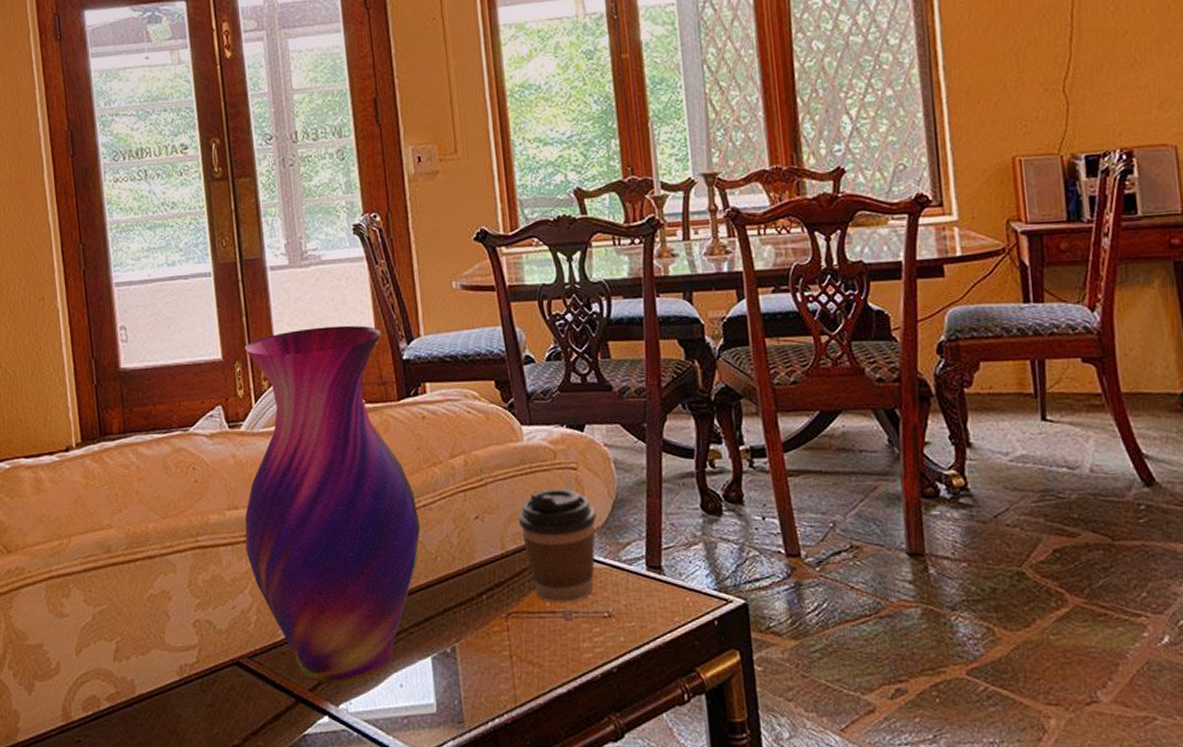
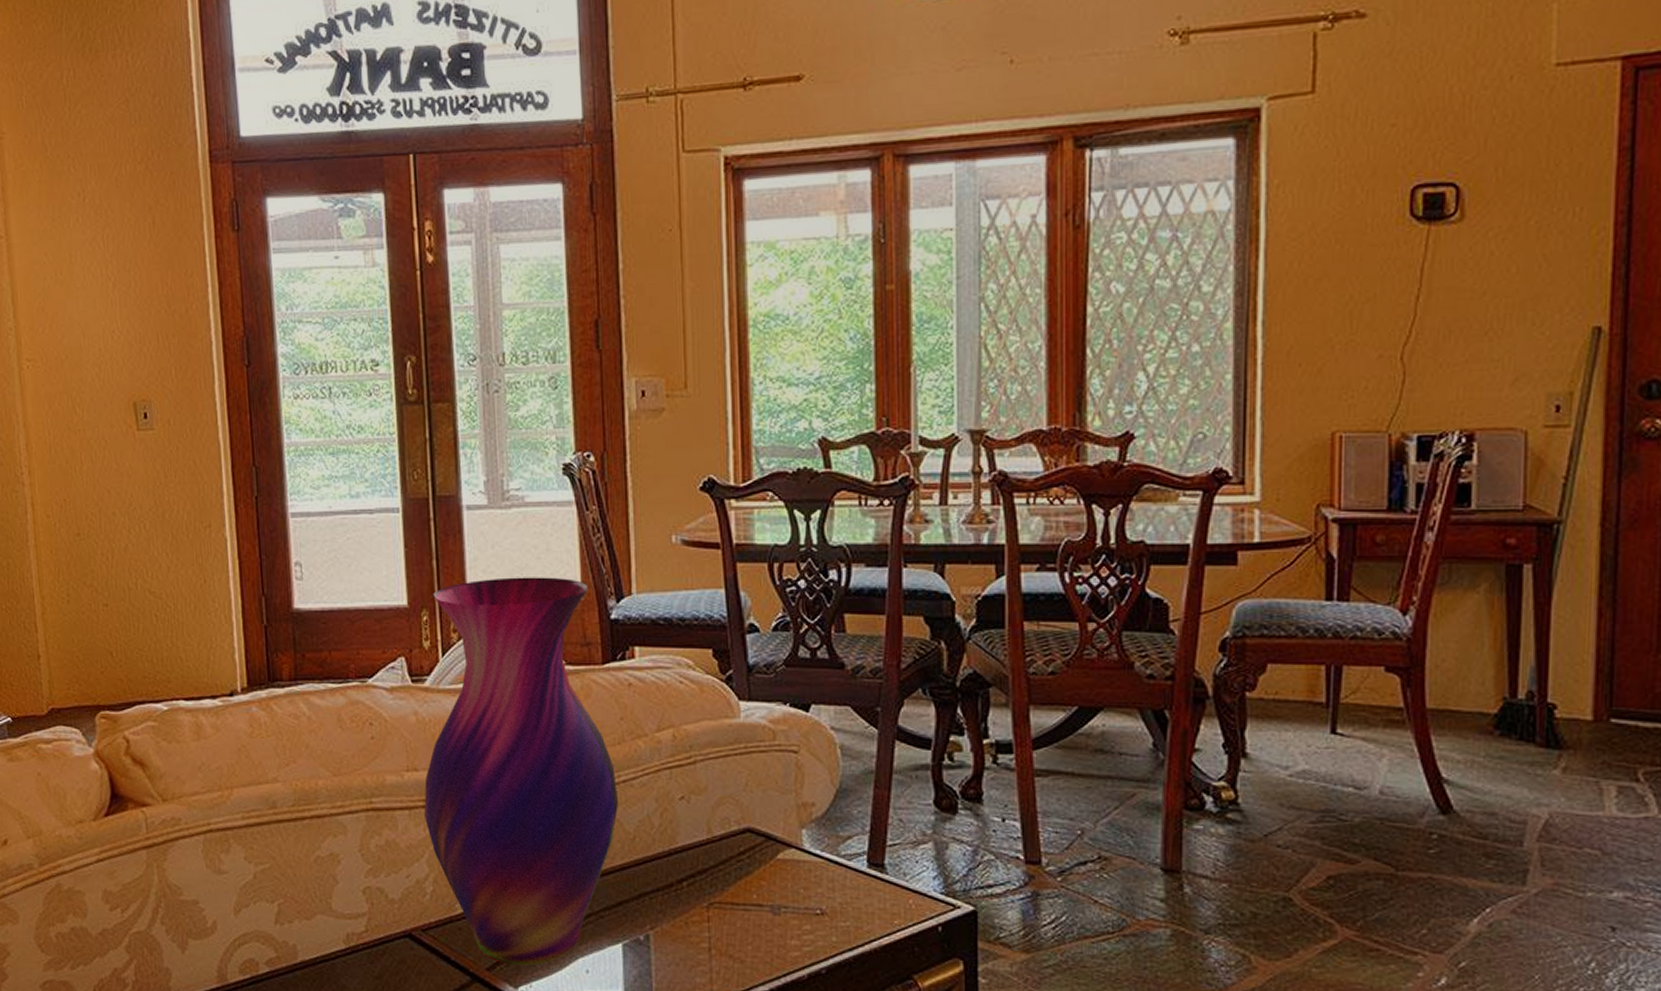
coffee cup: present [517,488,596,602] -> none [728,772,816,896]

